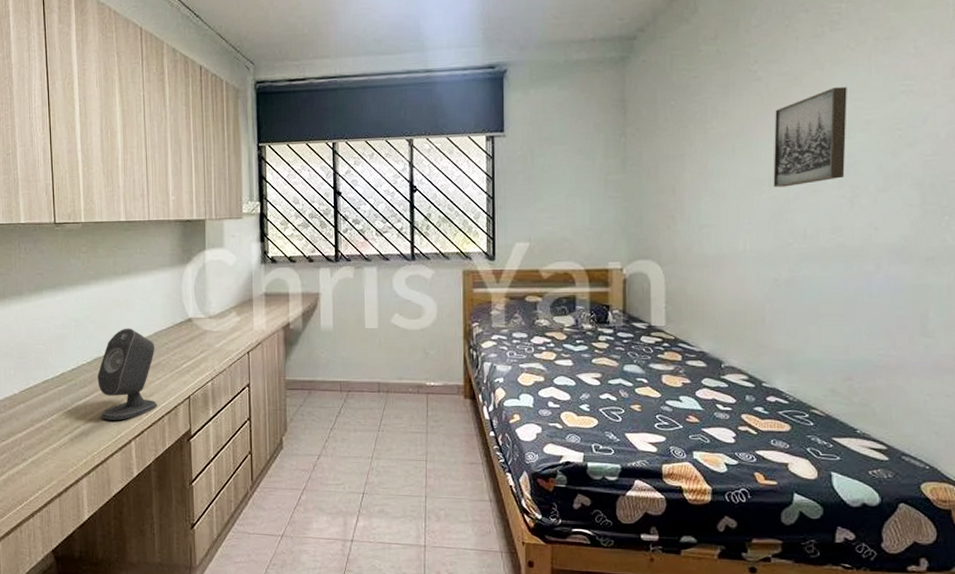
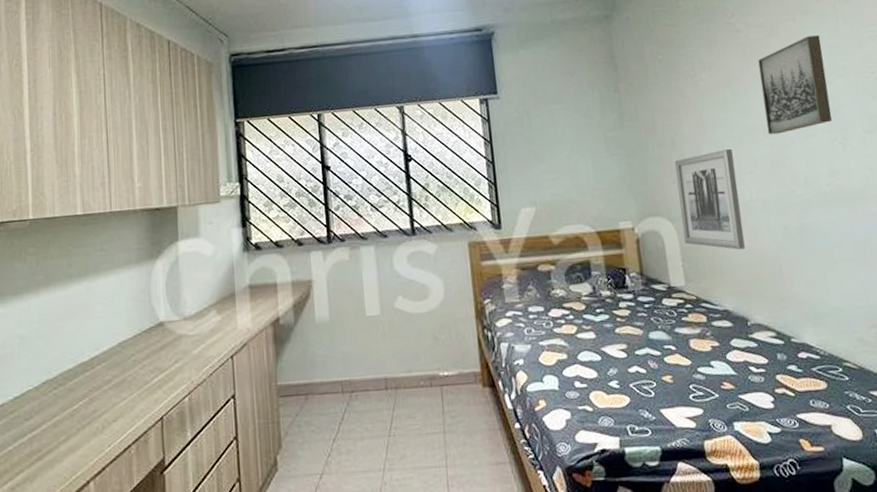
speaker: present [98,328,158,420] -> none [47,340,123,458]
wall art: none [671,199,734,297] -> present [674,149,745,250]

